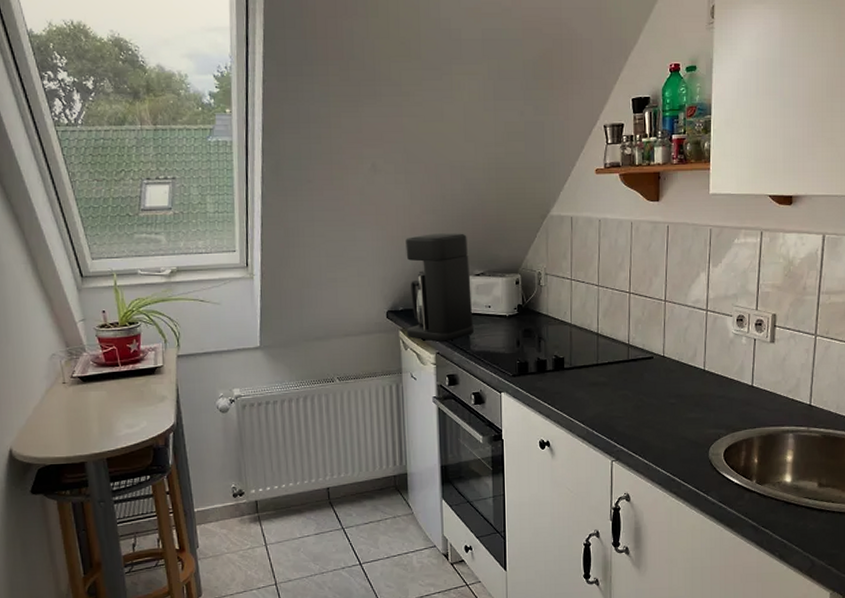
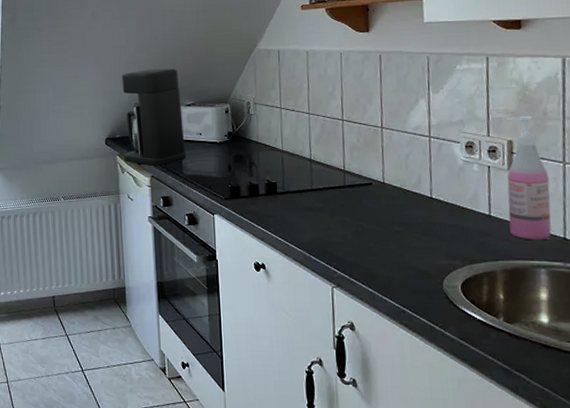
soap dispenser: none [767,290,803,408] -> present [505,115,552,241]

